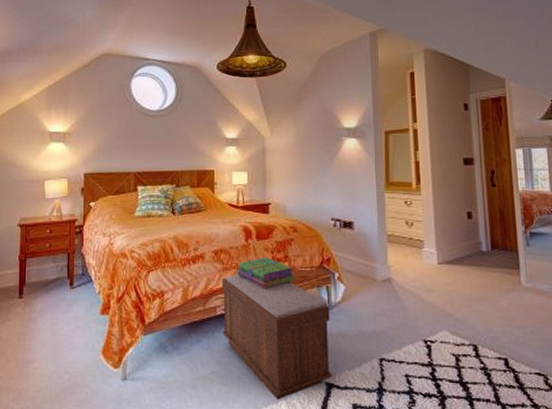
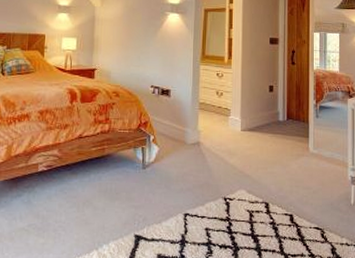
bench: present [221,274,332,400] -> none [42,134,143,251]
stack of books: present [237,257,296,289] -> none [60,119,115,148]

